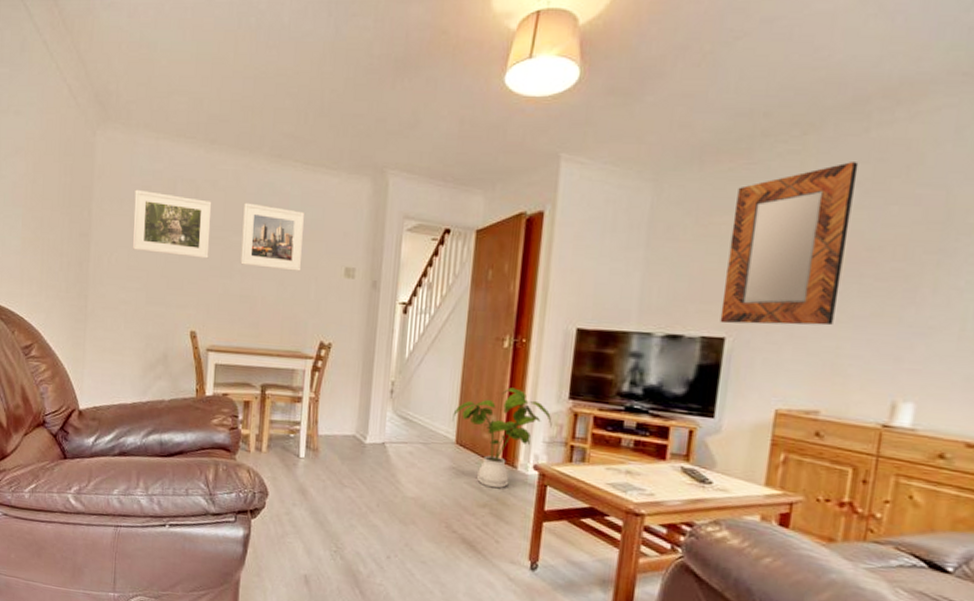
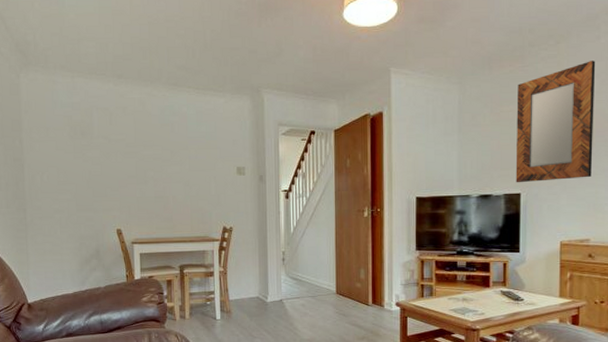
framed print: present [133,189,212,259] -> none [58,119,126,170]
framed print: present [240,202,305,271] -> none [151,123,202,174]
house plant: present [452,387,552,489] -> none [332,246,406,324]

